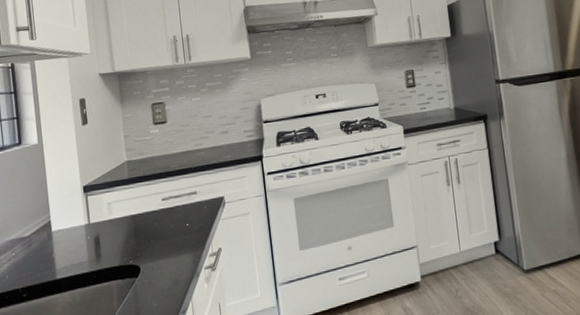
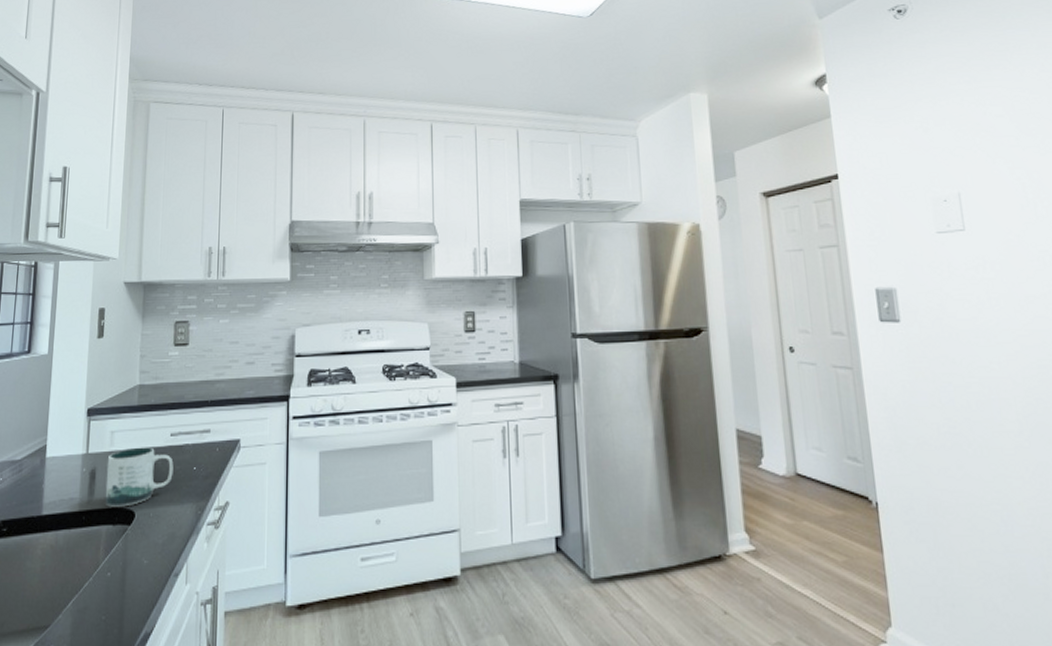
mug: none [108,212,169,265] -> present [105,447,174,507]

